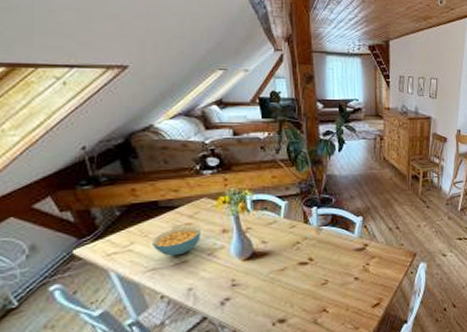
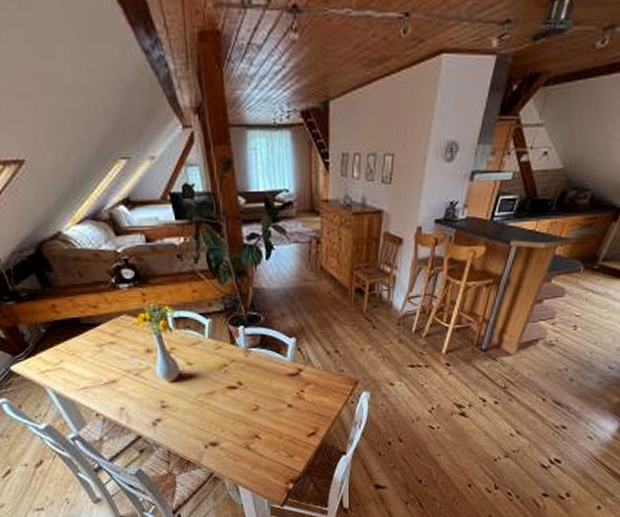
cereal bowl: present [151,225,201,256] -> none [79,344,126,375]

